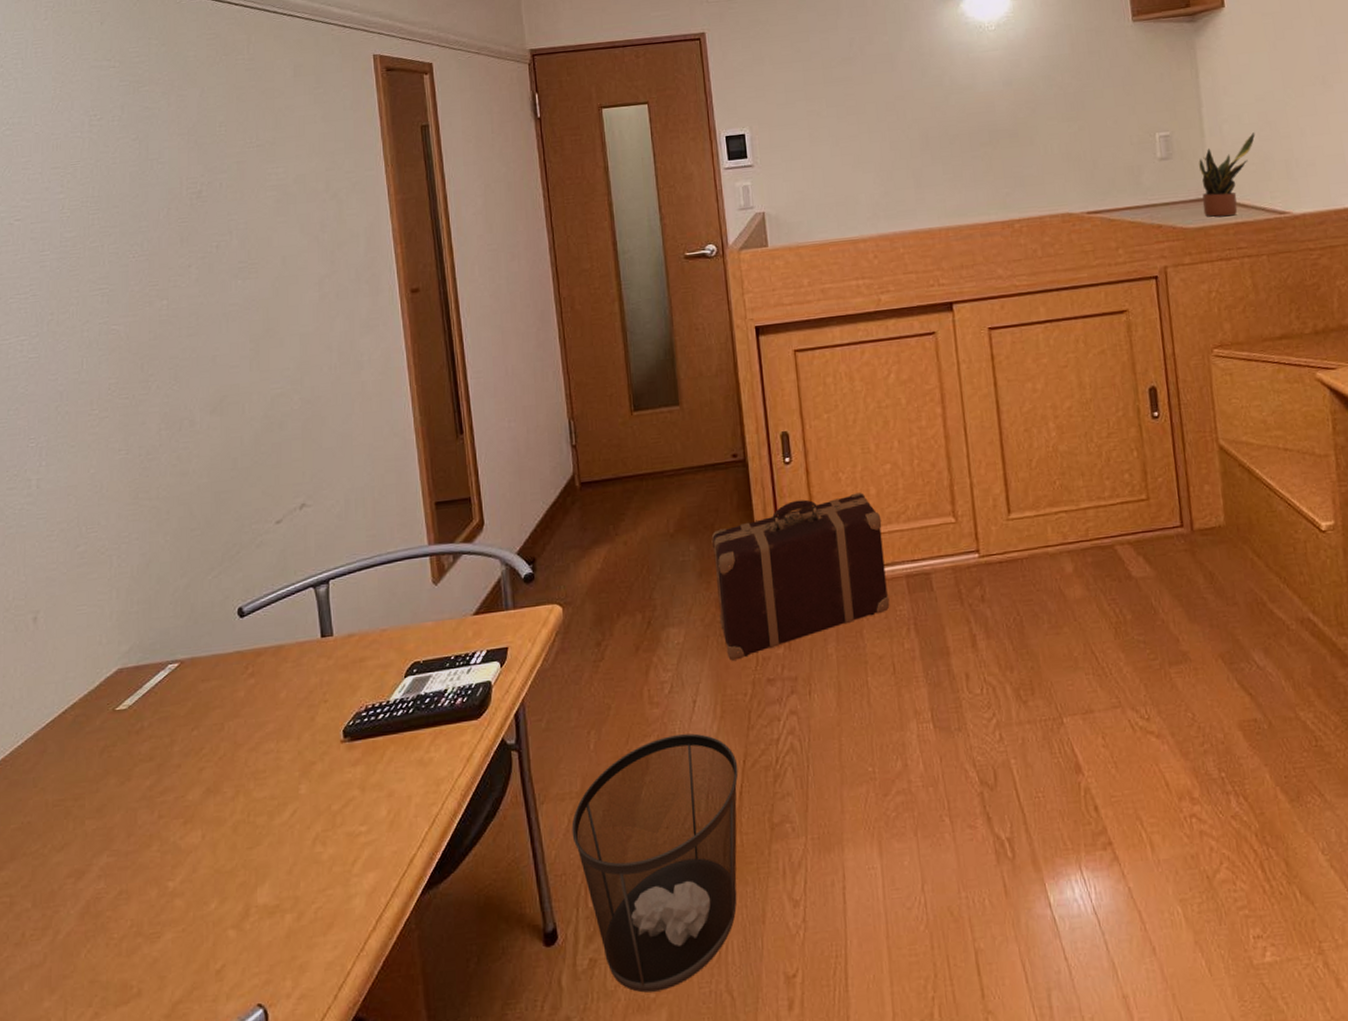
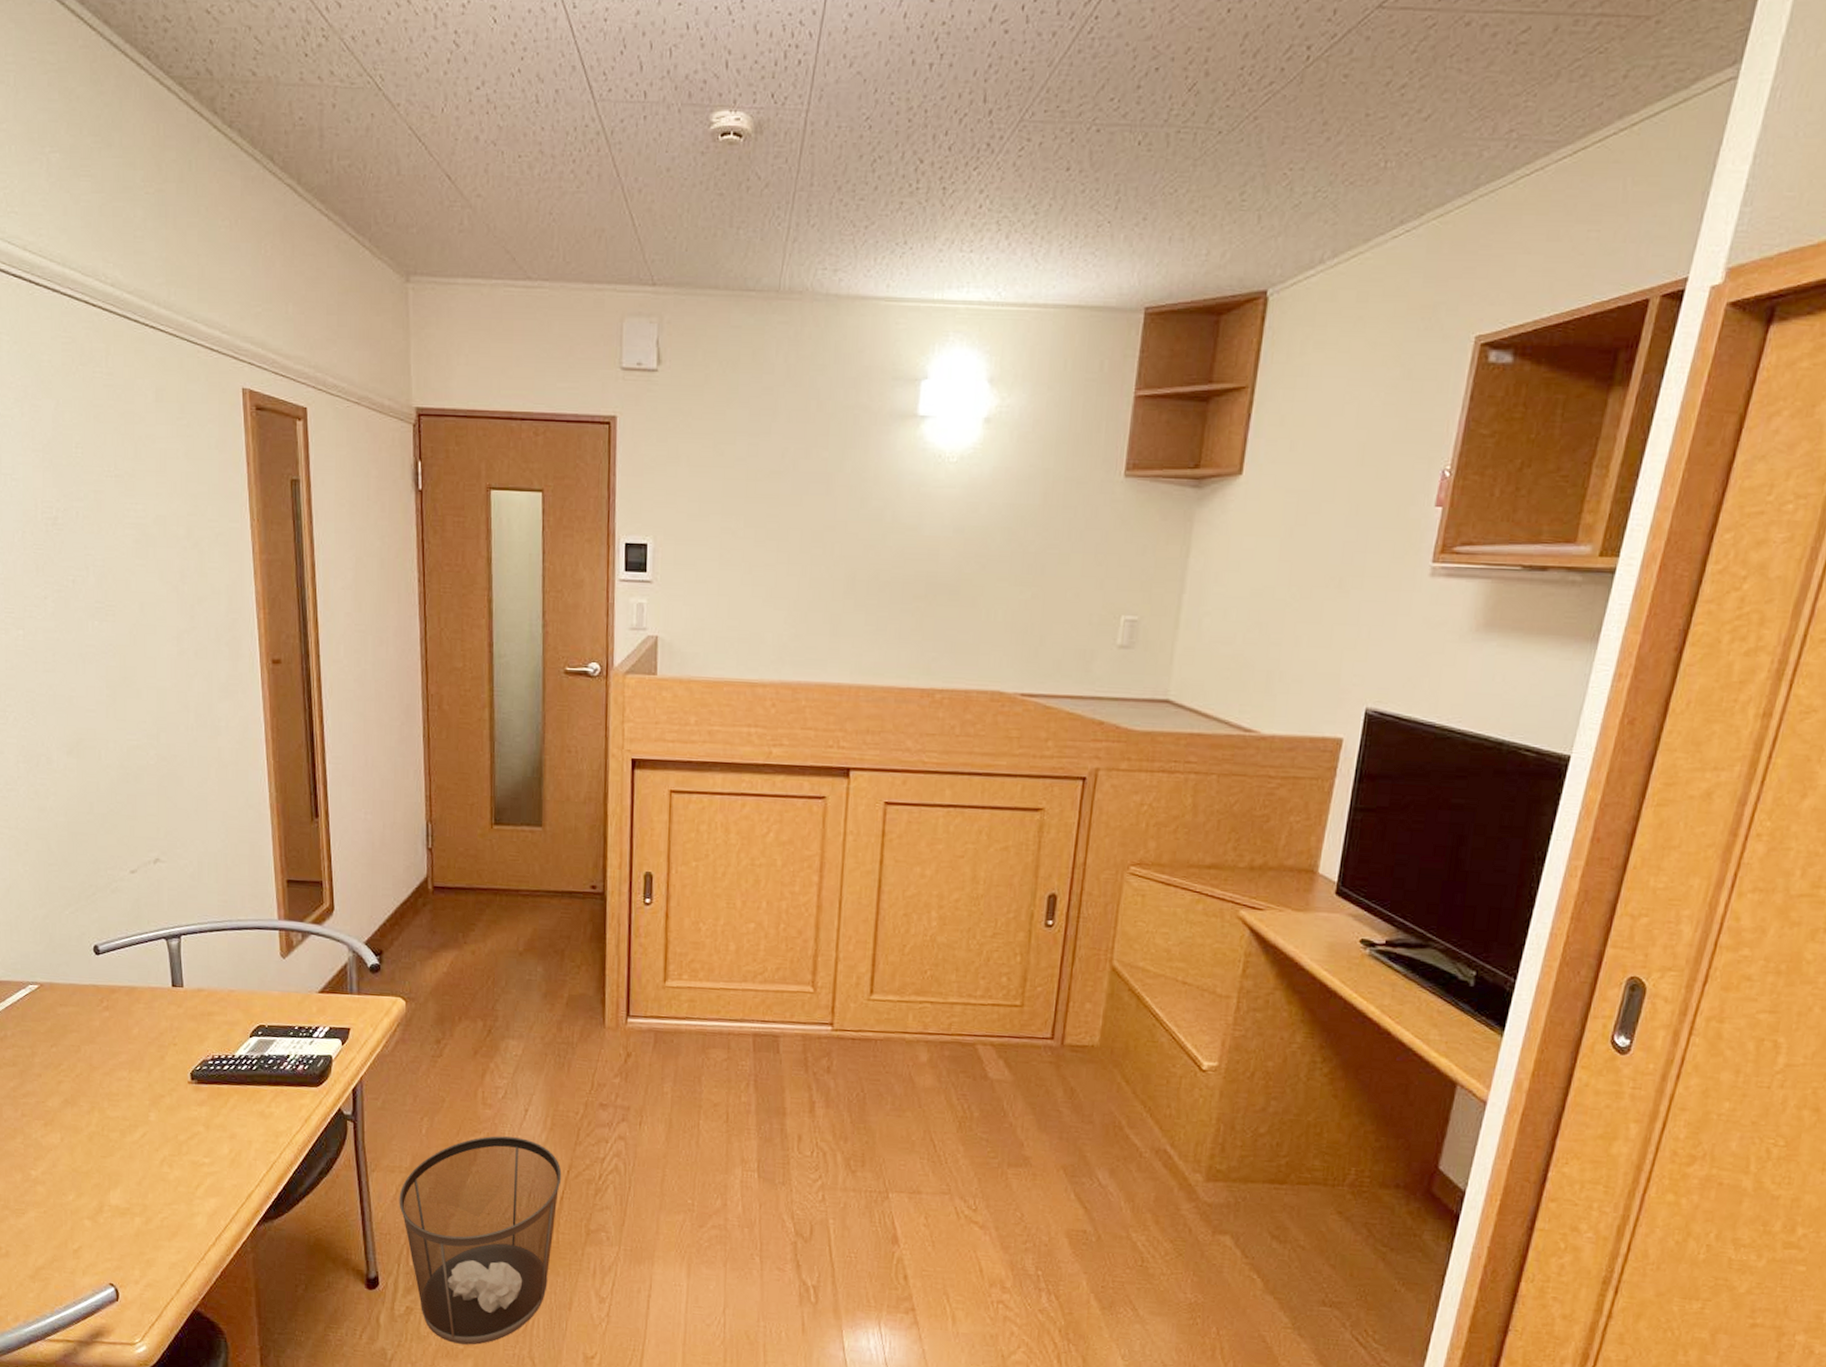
suitcase: present [711,492,890,661] -> none [559,942,737,1081]
potted plant: present [1199,132,1255,217] -> none [1156,632,1240,725]

